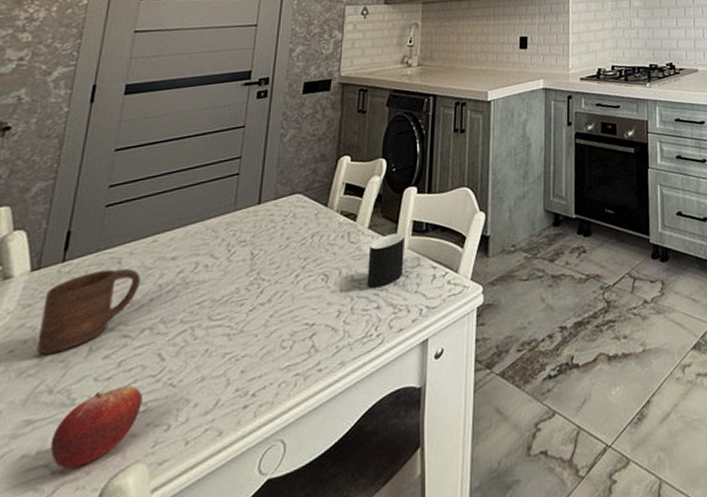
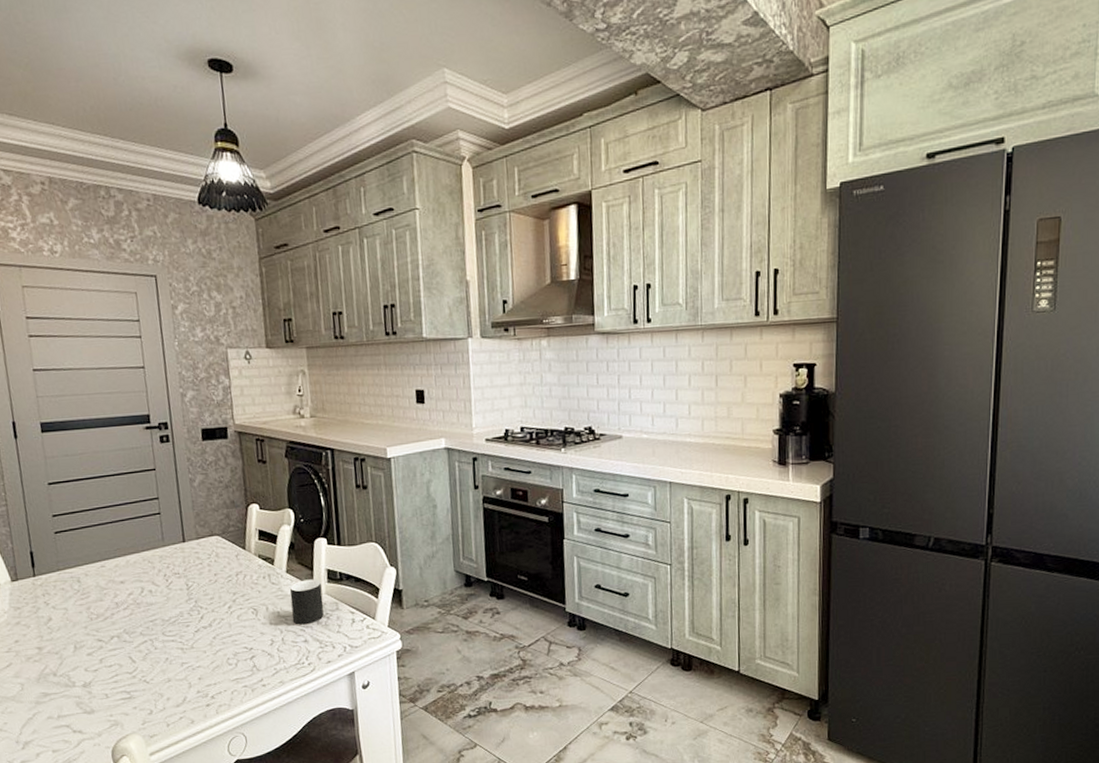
cup: present [36,268,141,356] -> none [29,586,101,648]
fruit: present [50,385,142,469] -> none [66,677,126,730]

